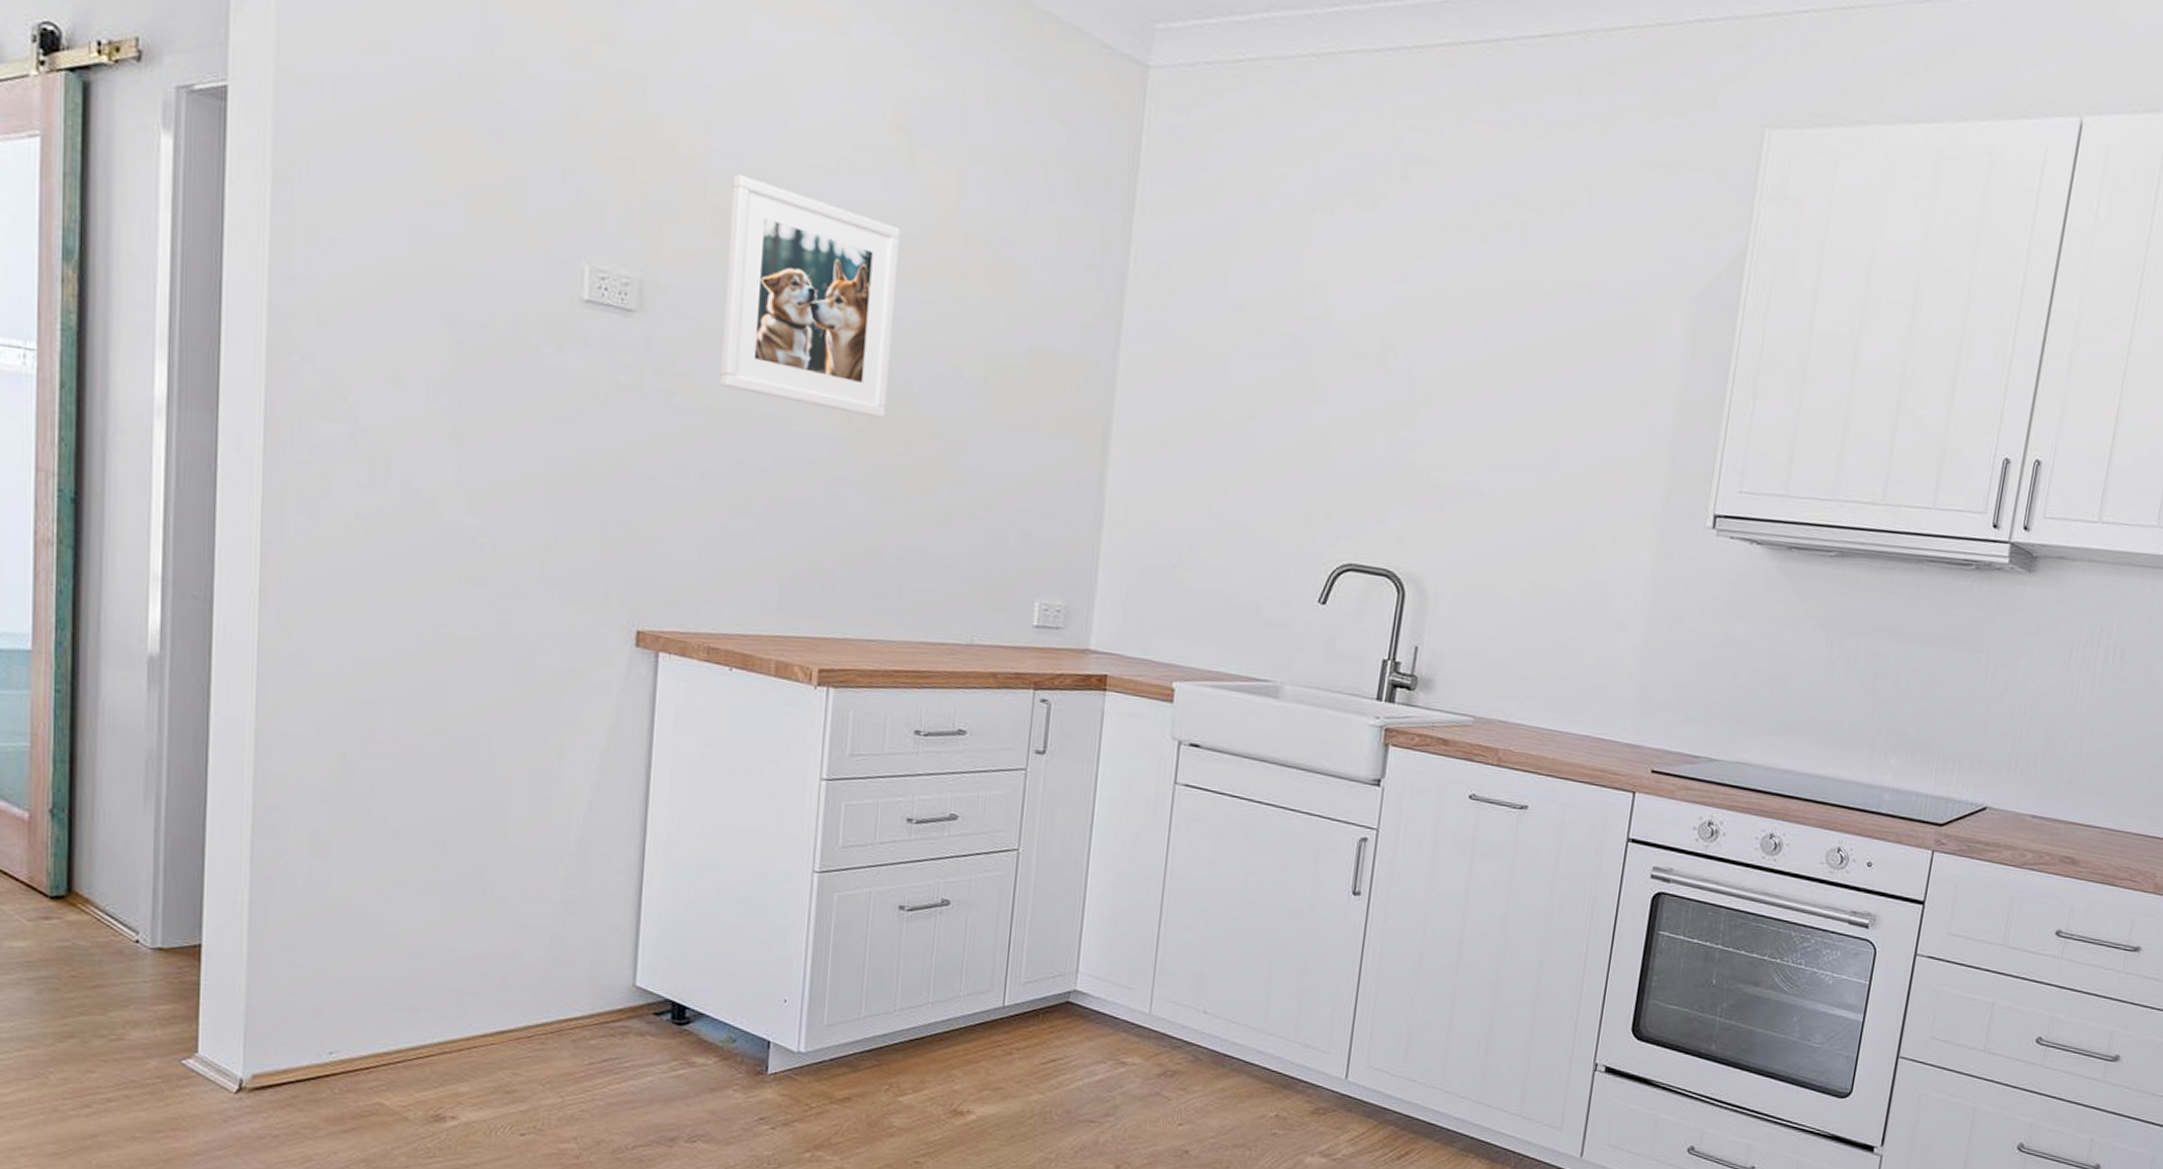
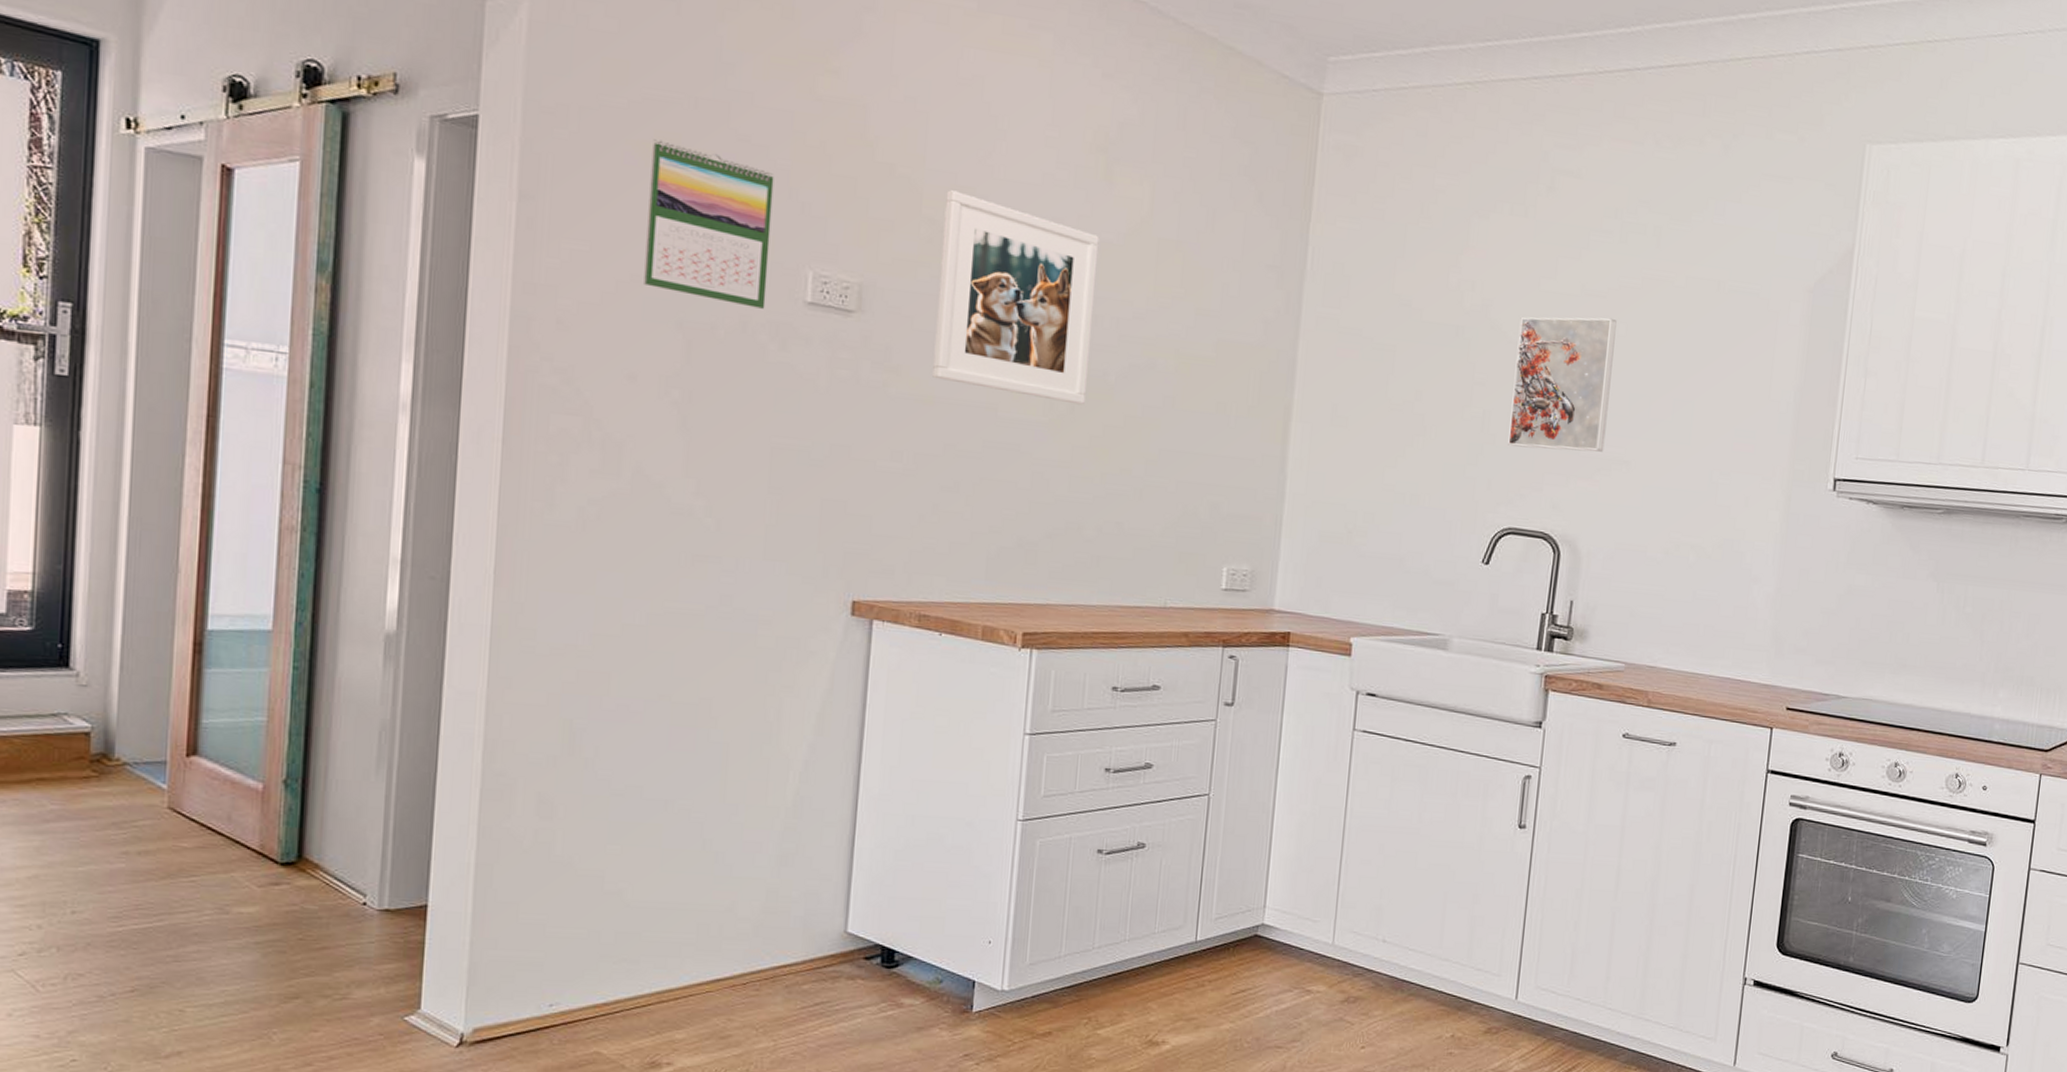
calendar: none [409,114,546,307] -> present [644,139,774,309]
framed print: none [1349,325,1475,481] -> present [1508,316,1617,452]

